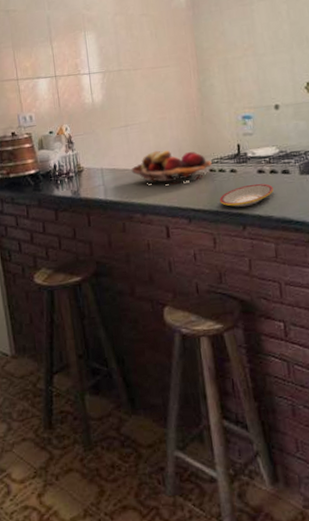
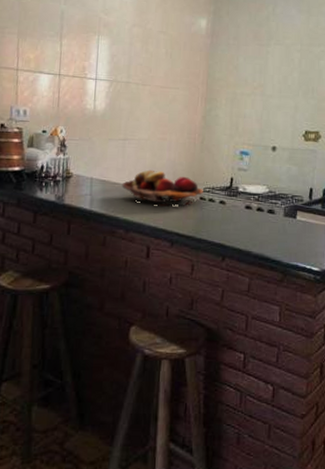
plate: present [219,183,274,207] -> none [204,218,257,238]

